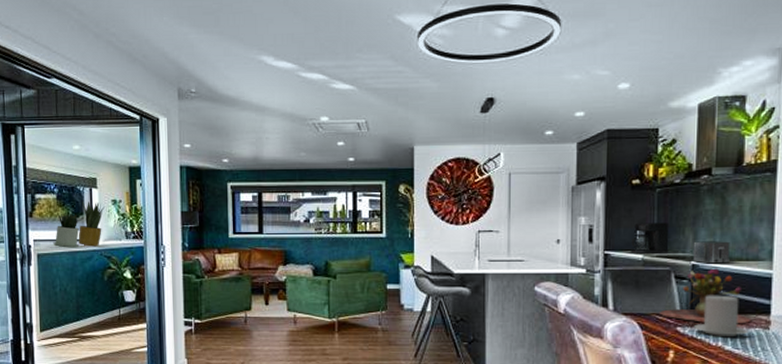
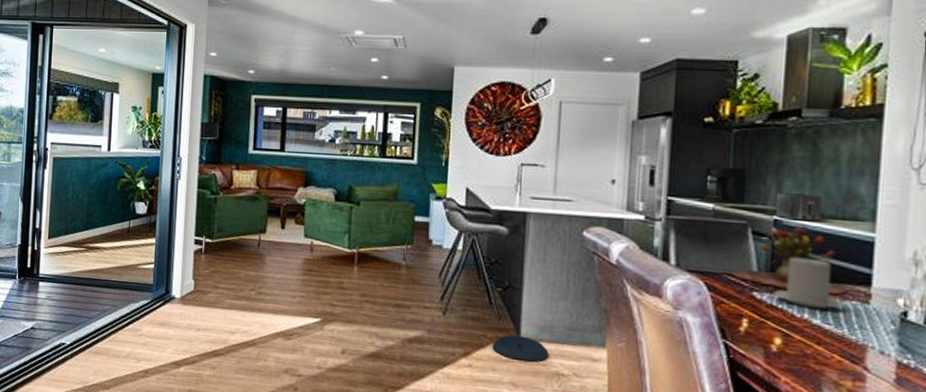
planter: present [53,213,79,248] -> none [70,116,97,154]
planter: present [78,201,106,247] -> none [95,106,125,154]

